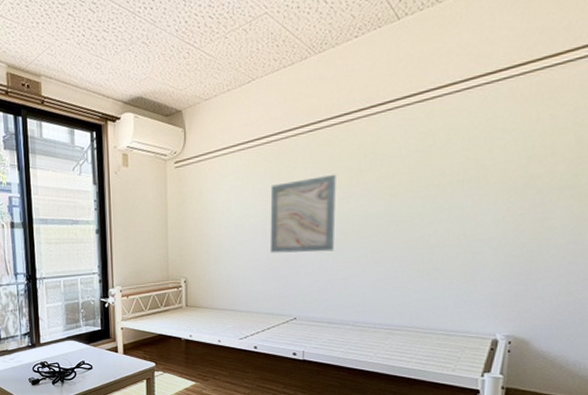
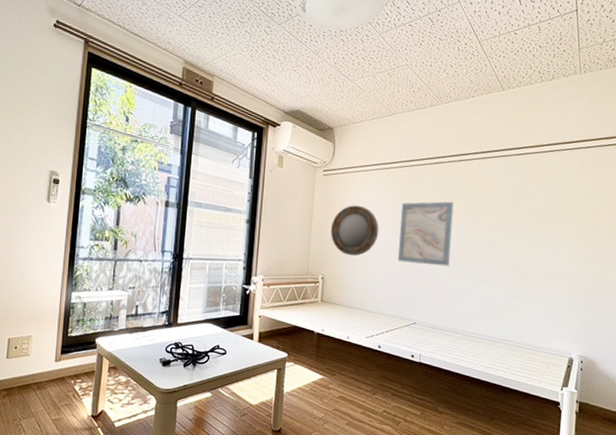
home mirror: none [189,196,246,254] -> present [330,205,379,256]

